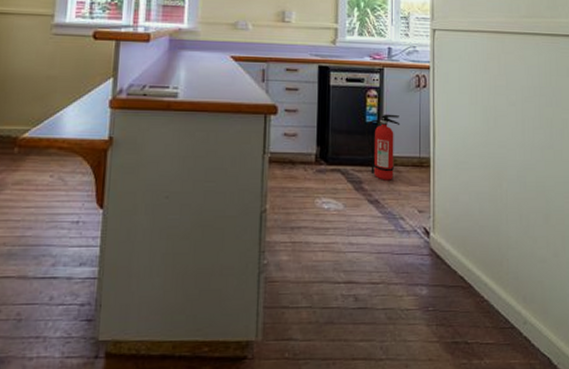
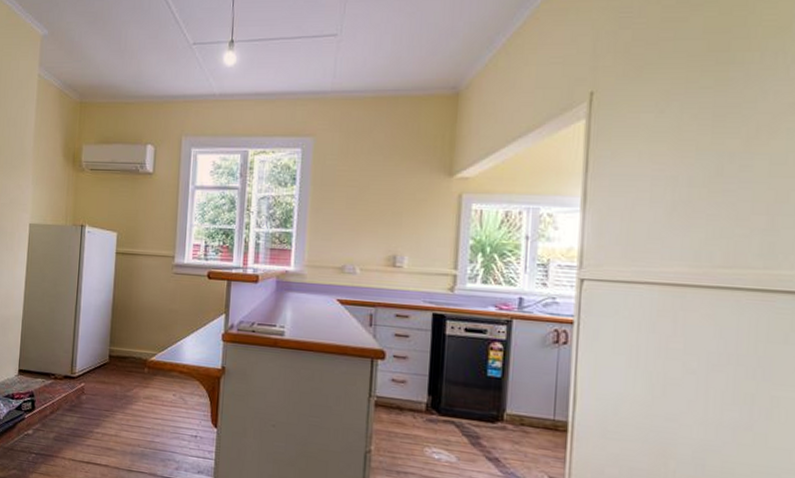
fire extinguisher: present [365,114,401,180] -> none [485,369,531,440]

